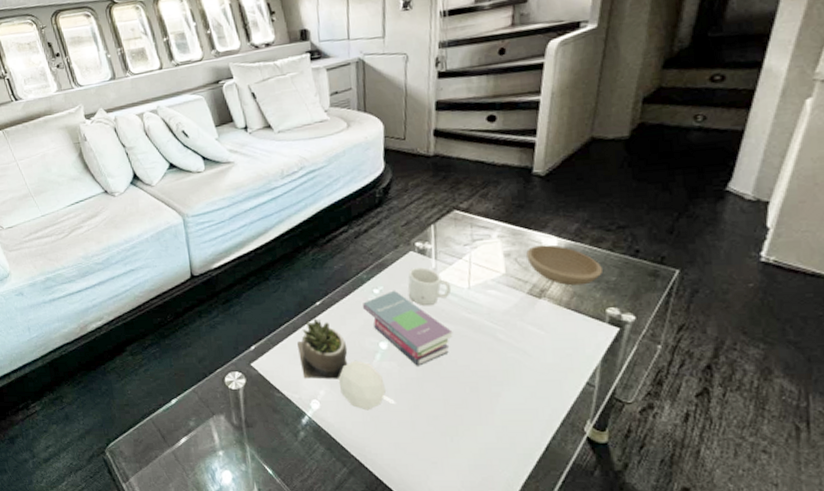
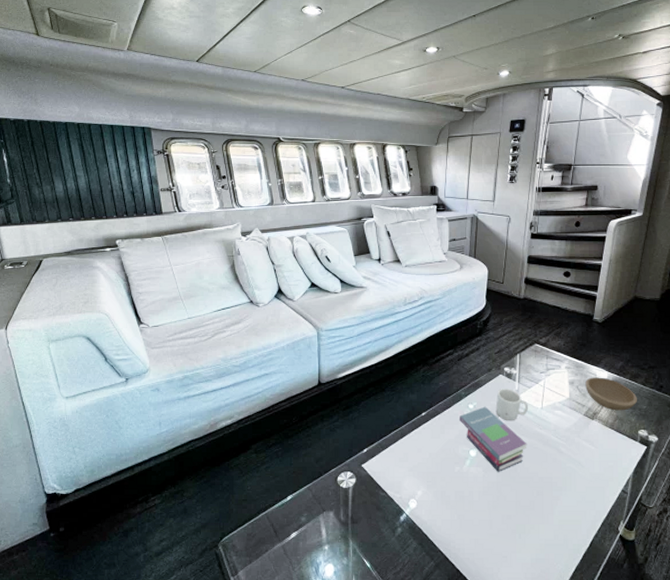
succulent plant: present [297,319,348,379] -> none [403,427,444,481]
candle: present [338,360,397,411] -> none [434,465,479,510]

